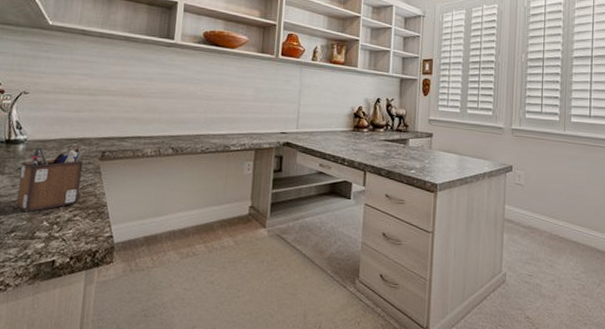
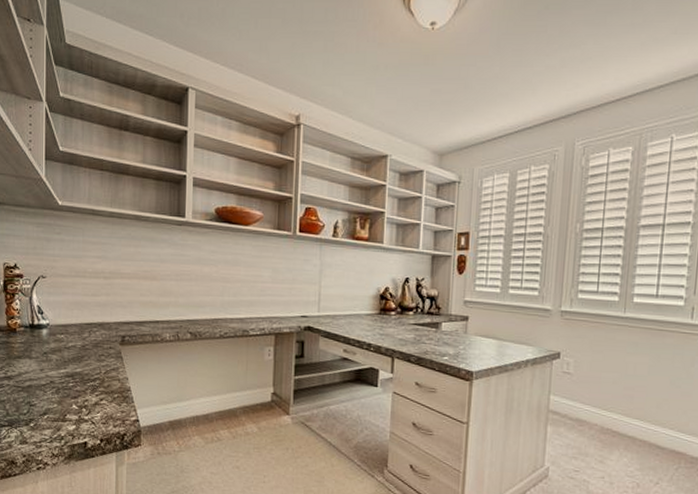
desk organizer: present [17,146,83,213] -> none [47,331,105,396]

